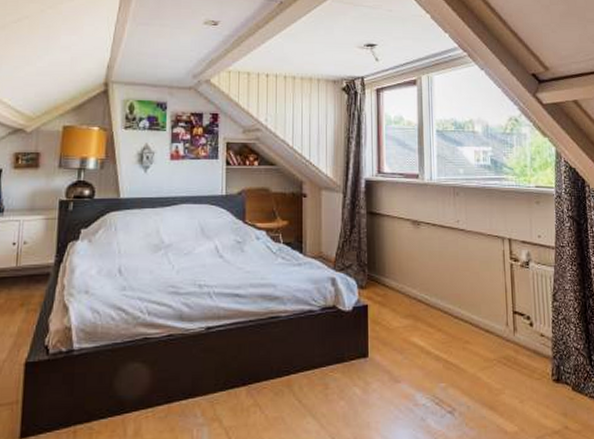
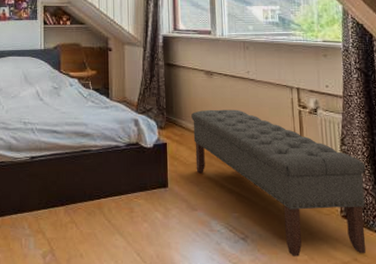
bench: none [396,264,577,429] -> present [191,109,366,257]

